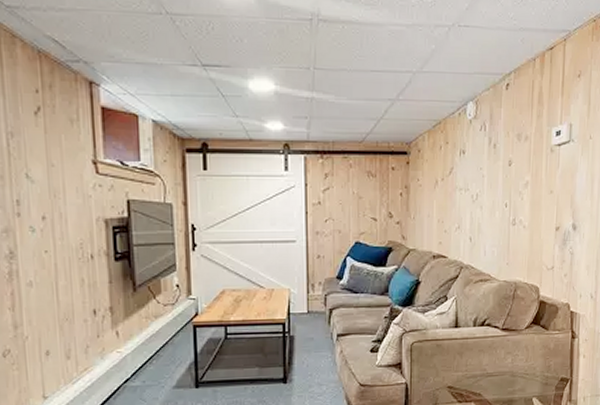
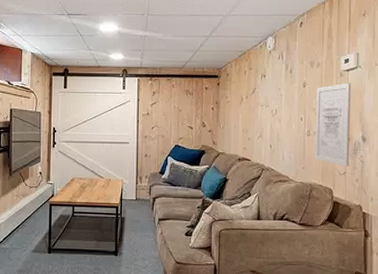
wall art: none [520,160,562,260] -> present [314,83,351,167]

